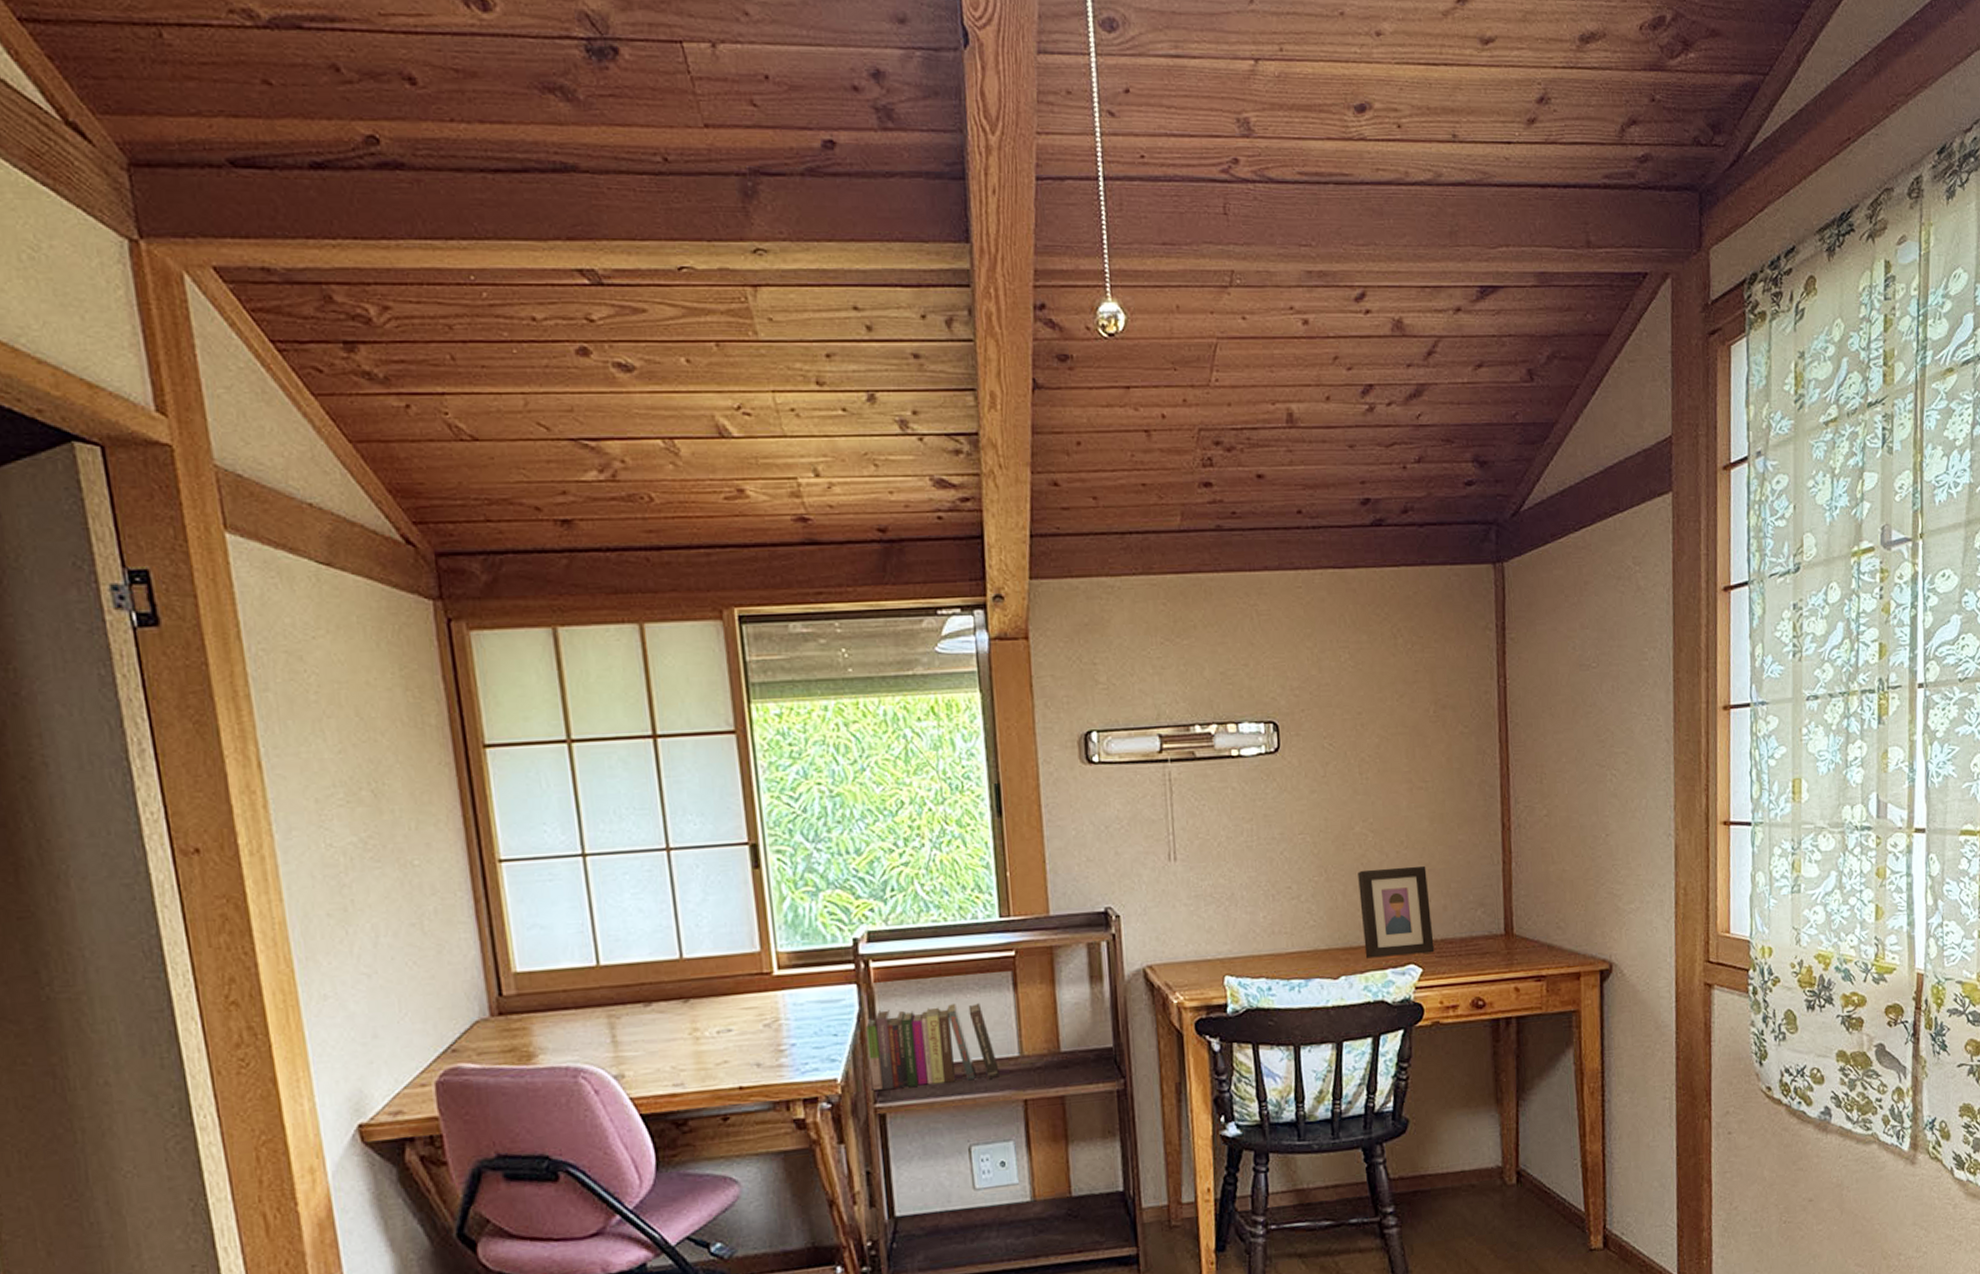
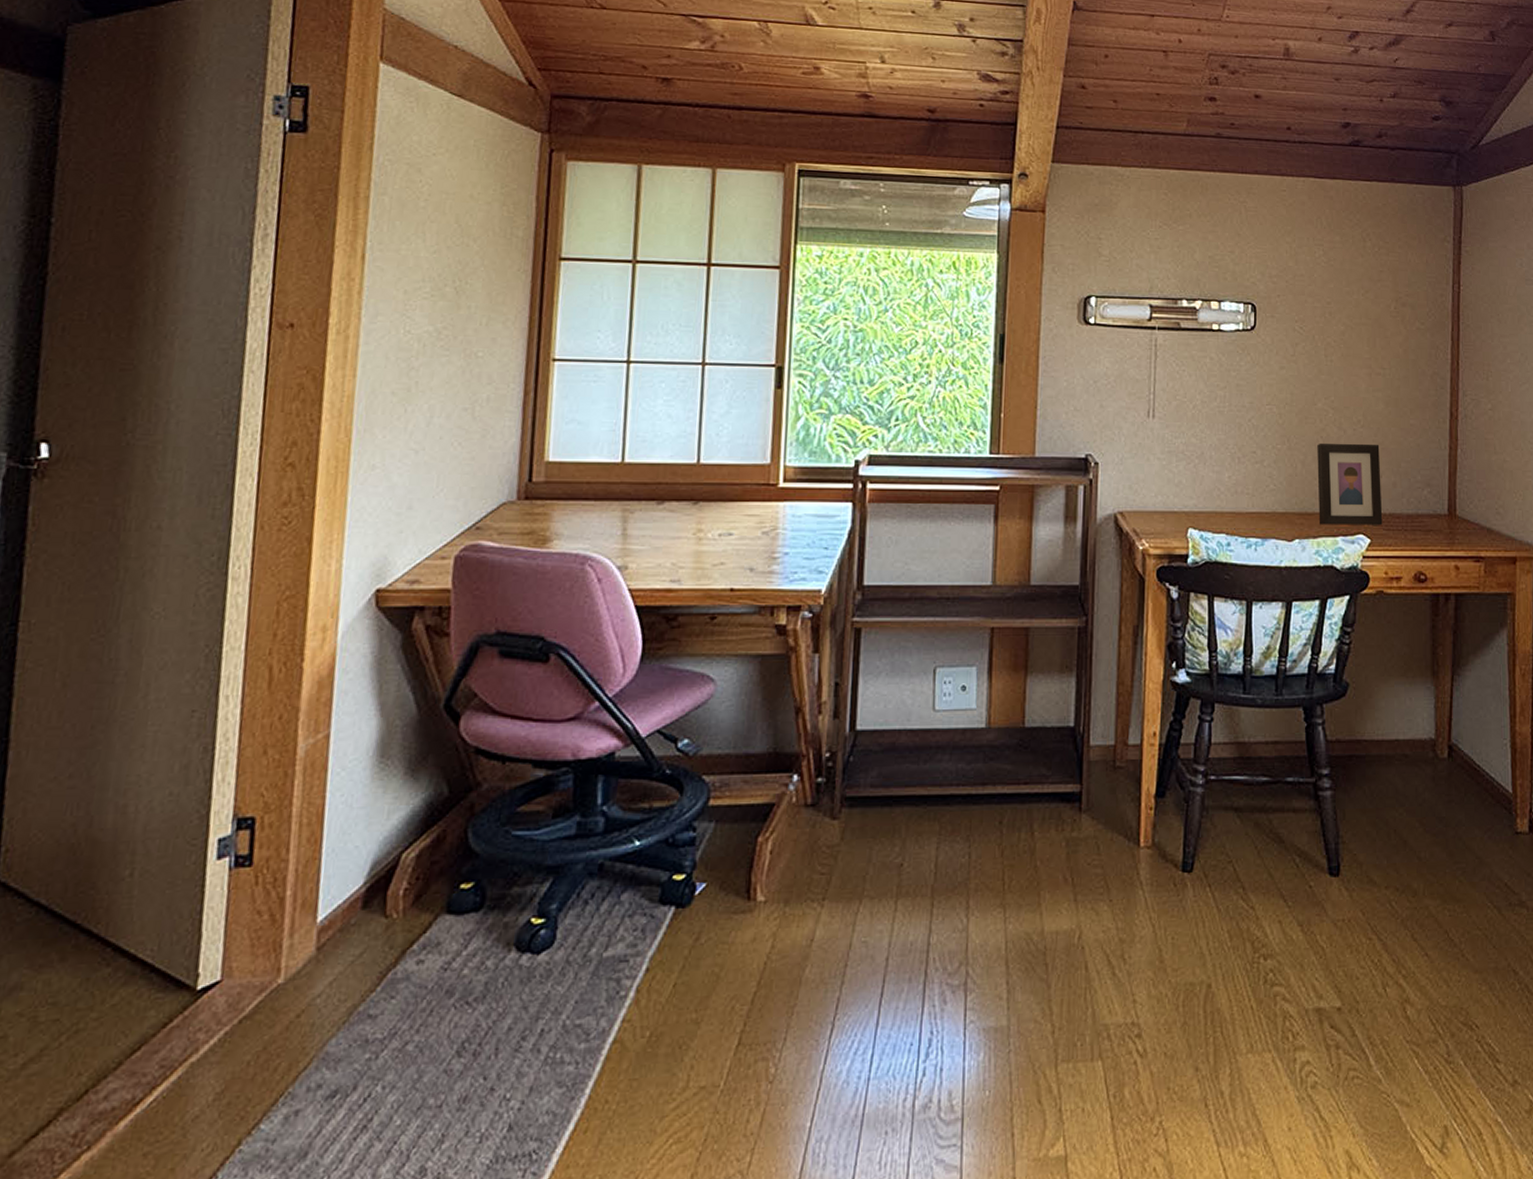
books: present [866,1003,1000,1090] -> none [852,529,972,604]

